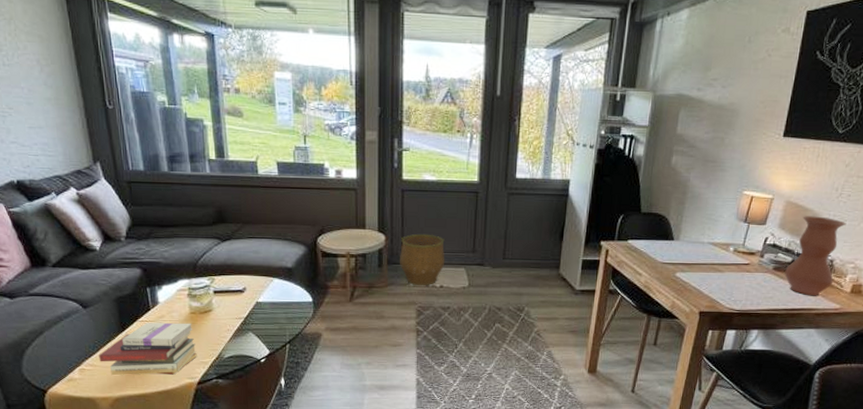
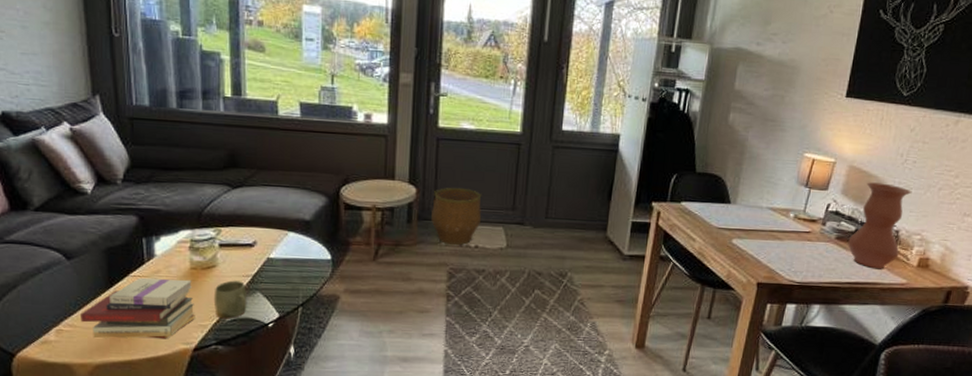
mug: none [211,323,242,356] -> present [213,280,248,319]

